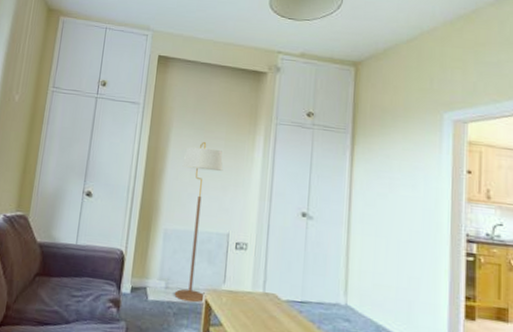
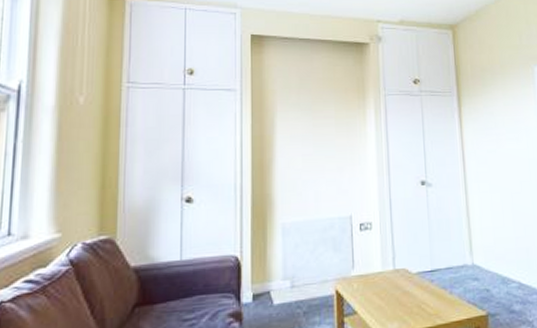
floor lamp: present [174,142,223,303] -> none [293,123,337,297]

